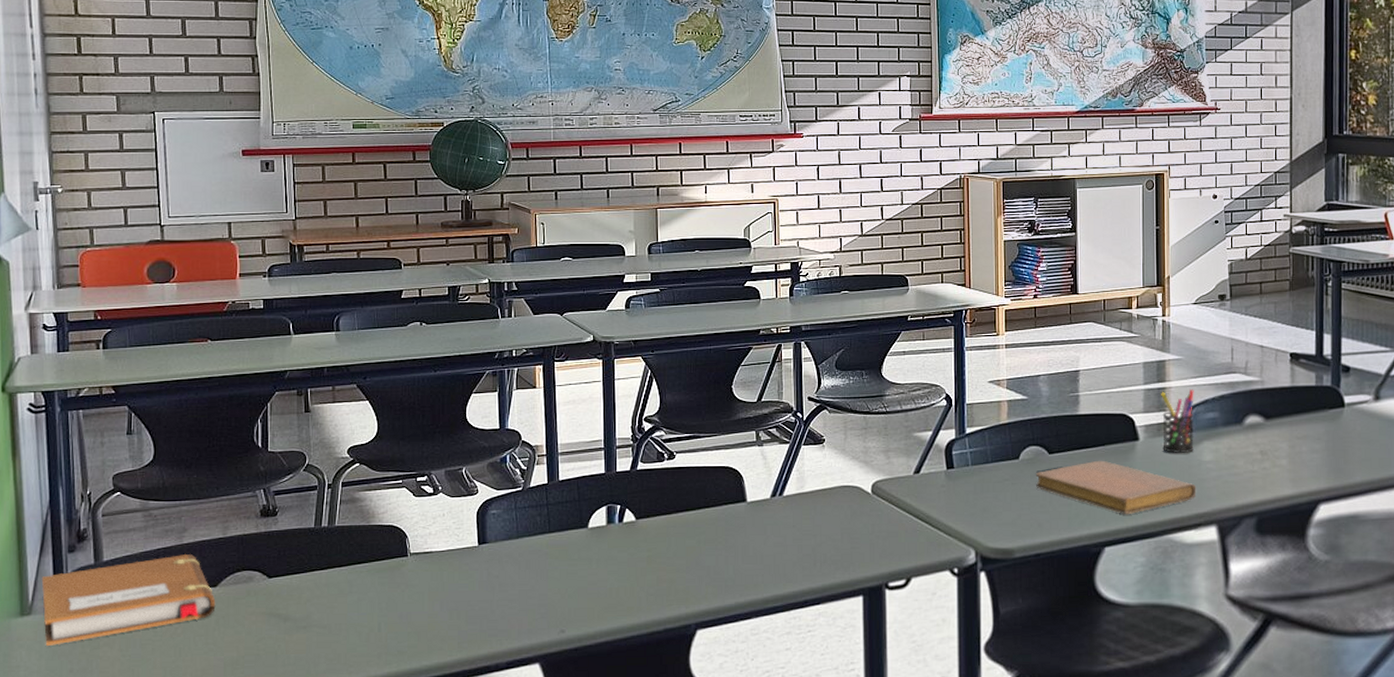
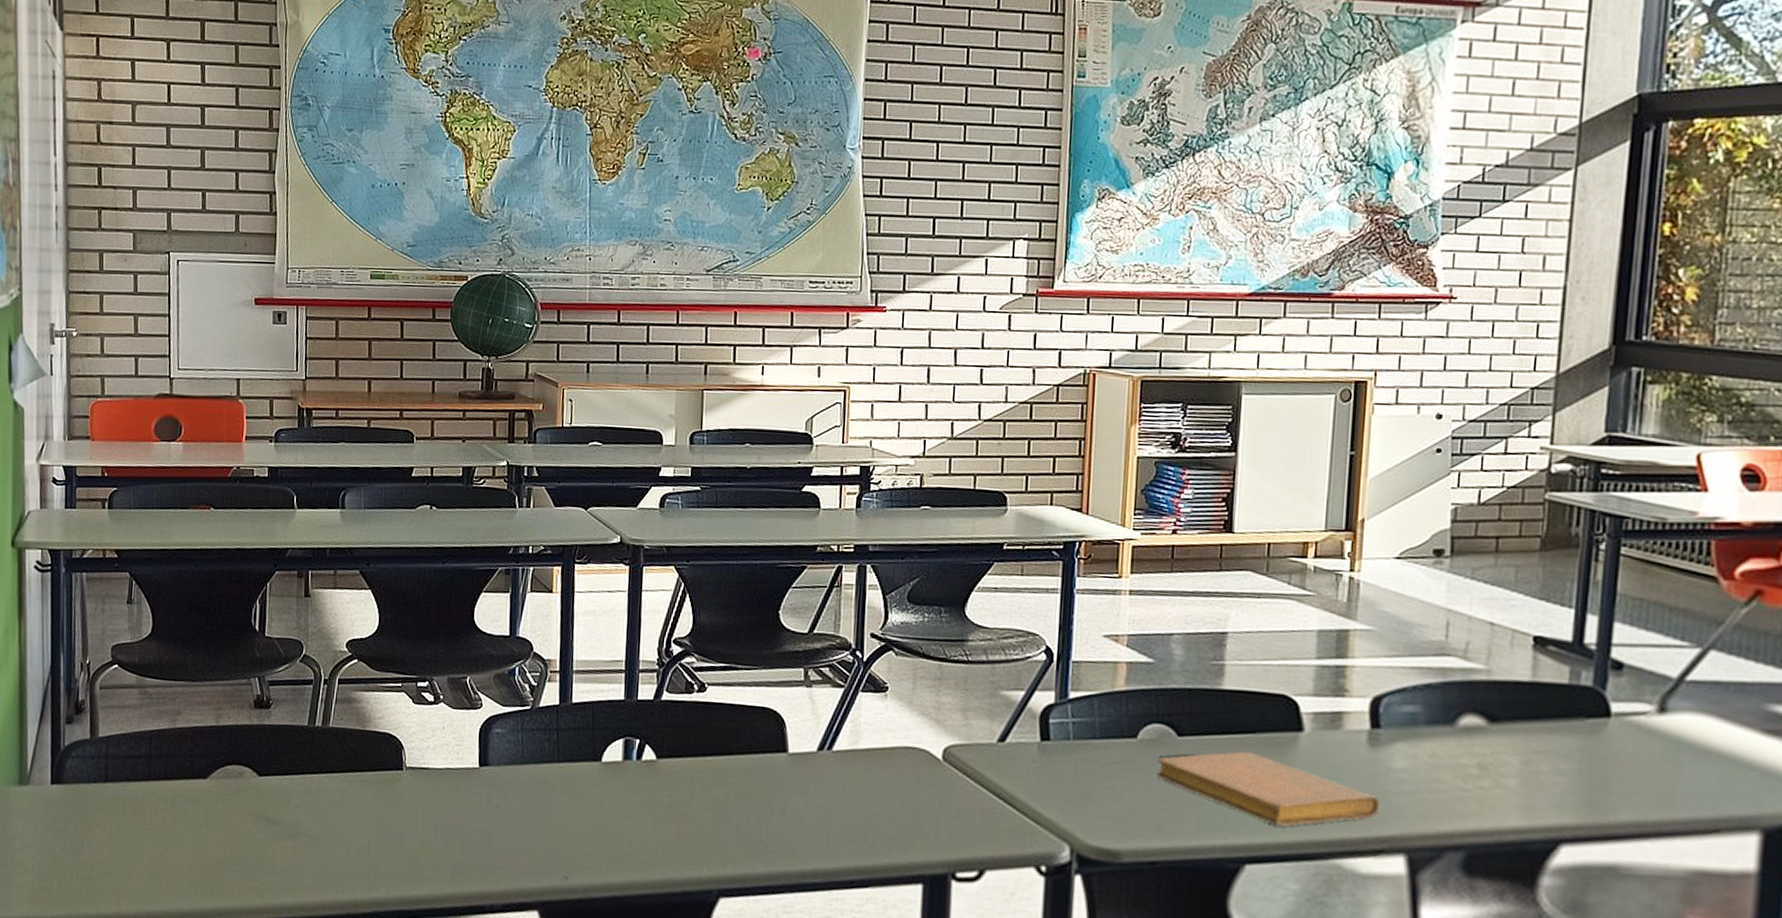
notebook: present [41,554,216,646] -> none [39,739,205,821]
pen holder: present [1161,389,1194,453] -> none [1336,671,1388,755]

